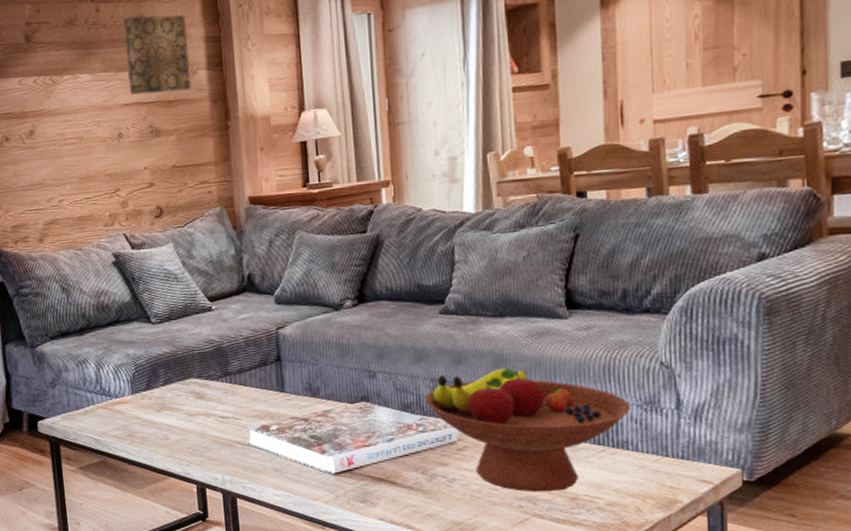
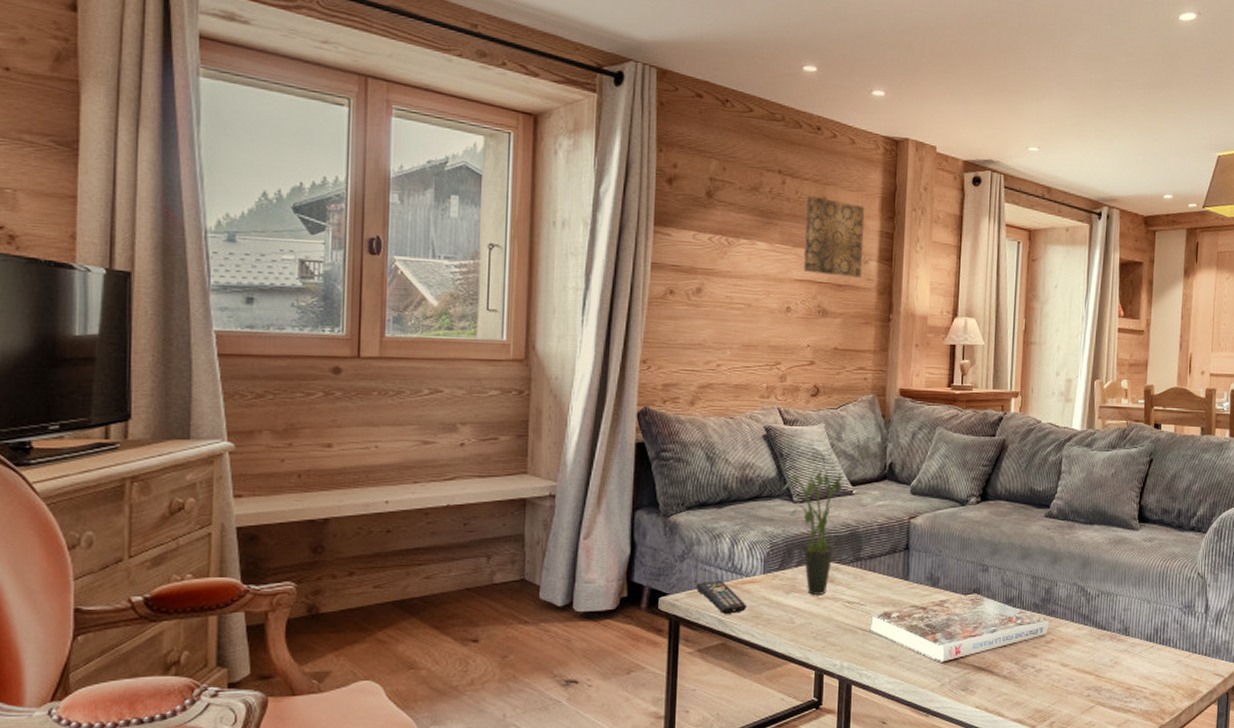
remote control: none [69,403,121,434] -> present [695,581,748,614]
potted plant: none [139,284,200,412] -> present [782,465,842,595]
fruit bowl: present [425,367,632,492] -> none [1025,569,1175,683]

